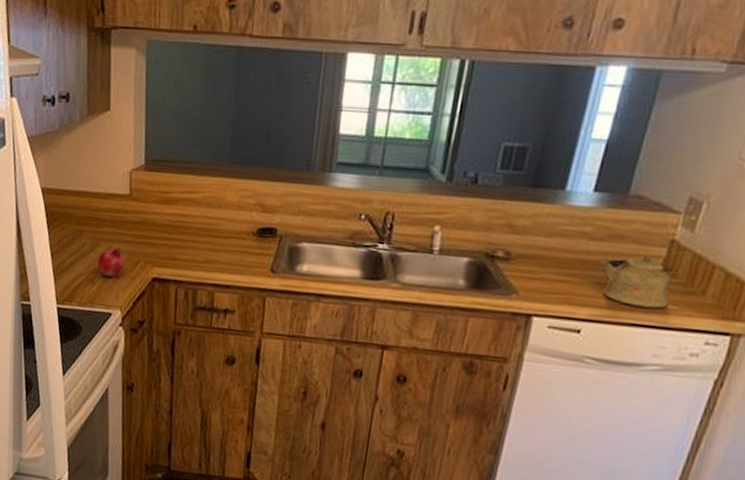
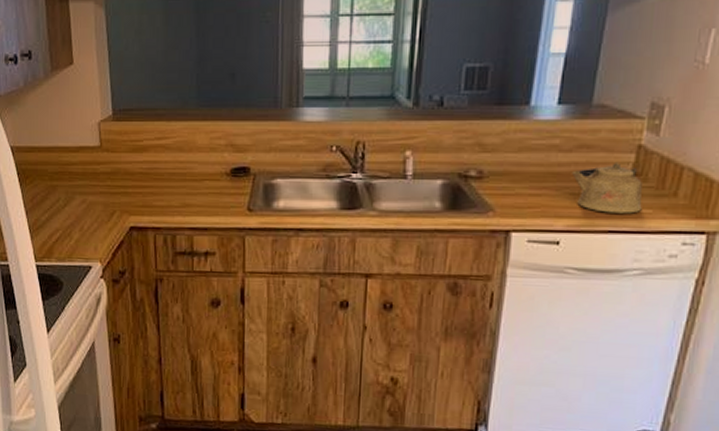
fruit: present [97,248,125,277] -> none [73,200,101,229]

